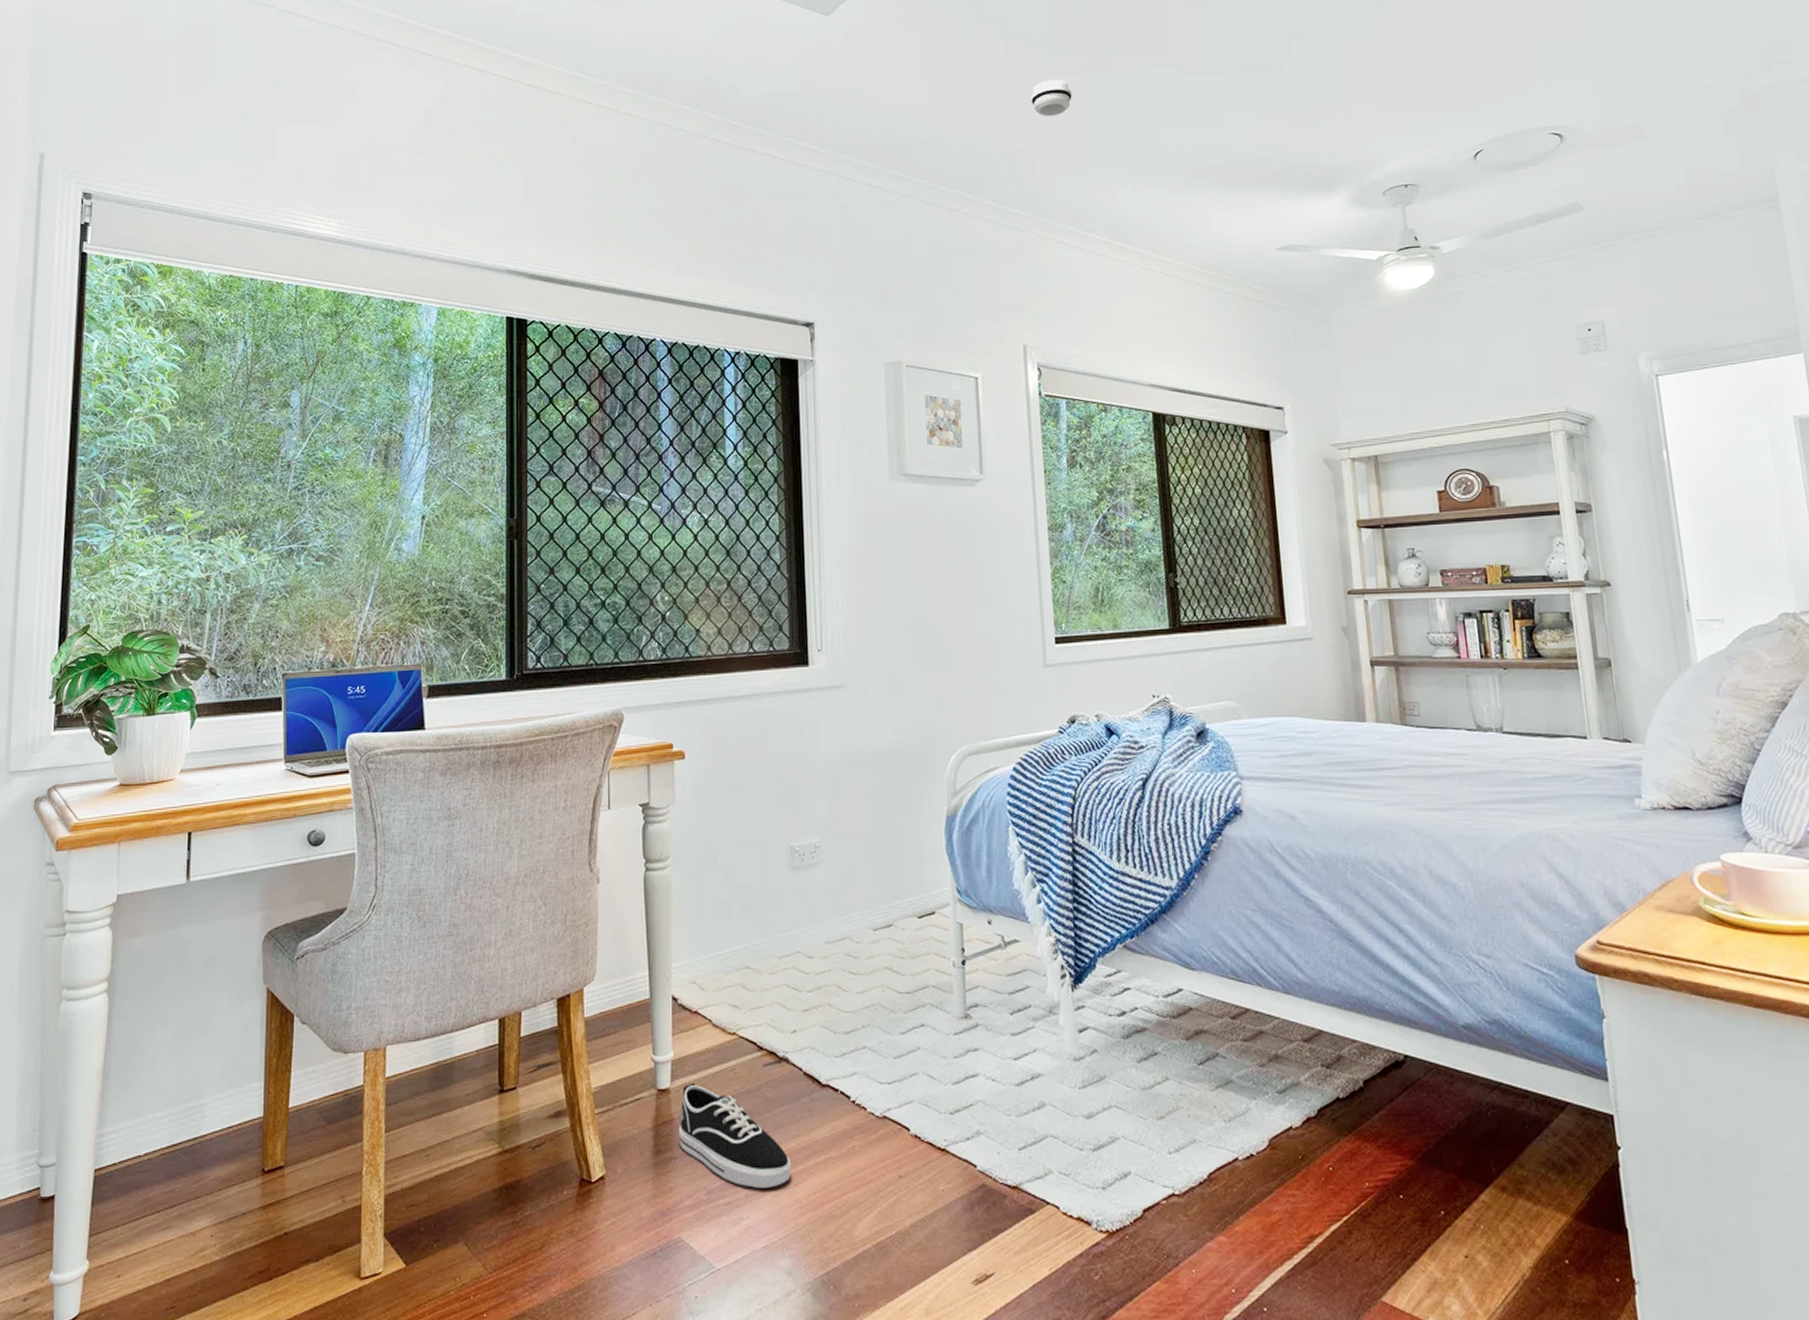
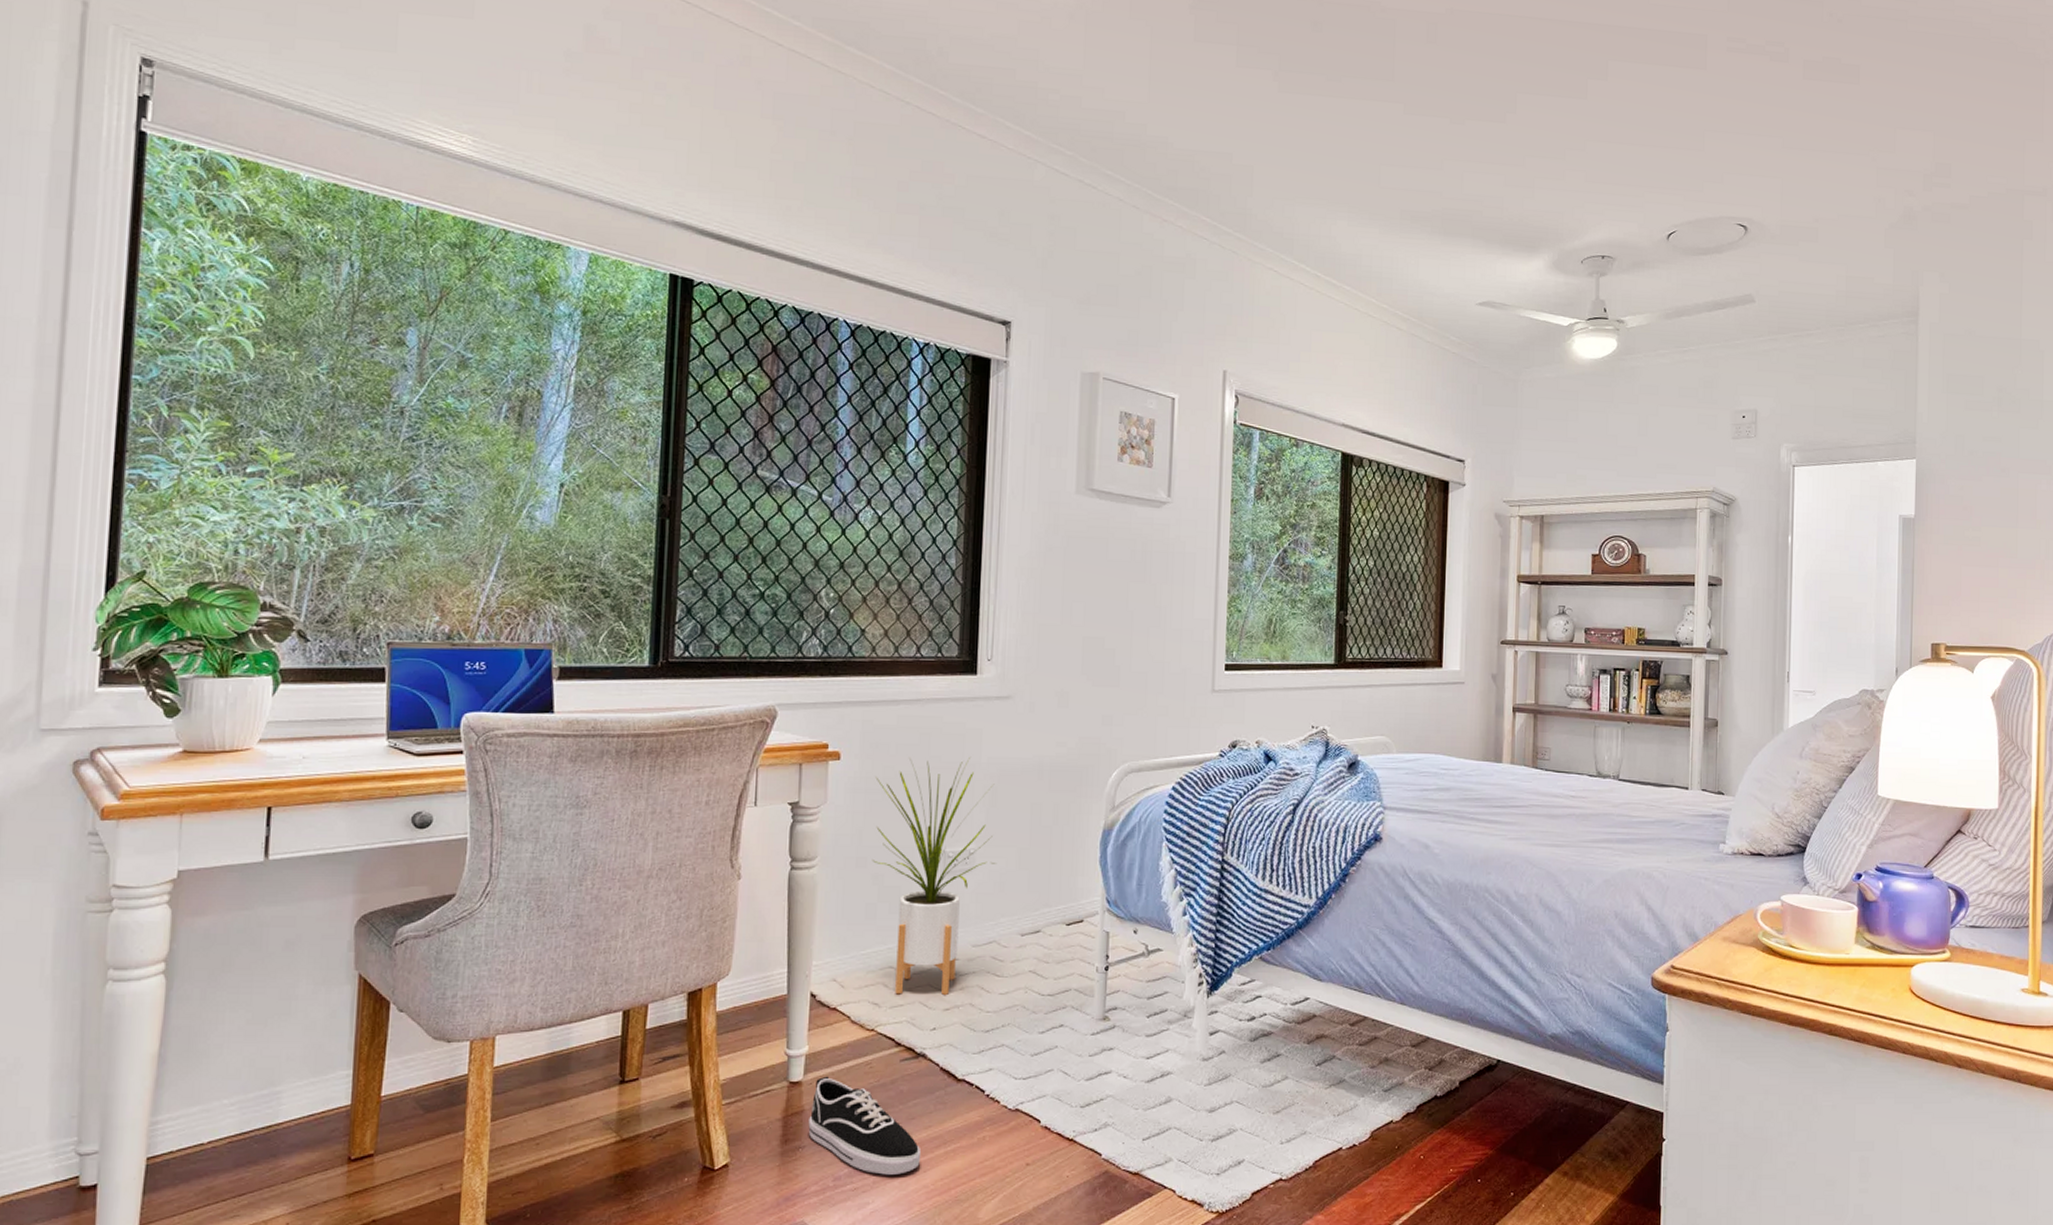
house plant: none [719,749,843,996] -> present [872,758,997,995]
smoke detector: present [1031,79,1072,117] -> none [1257,97,1298,137]

